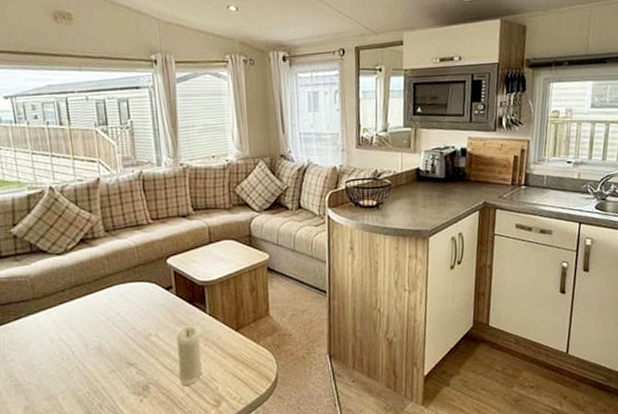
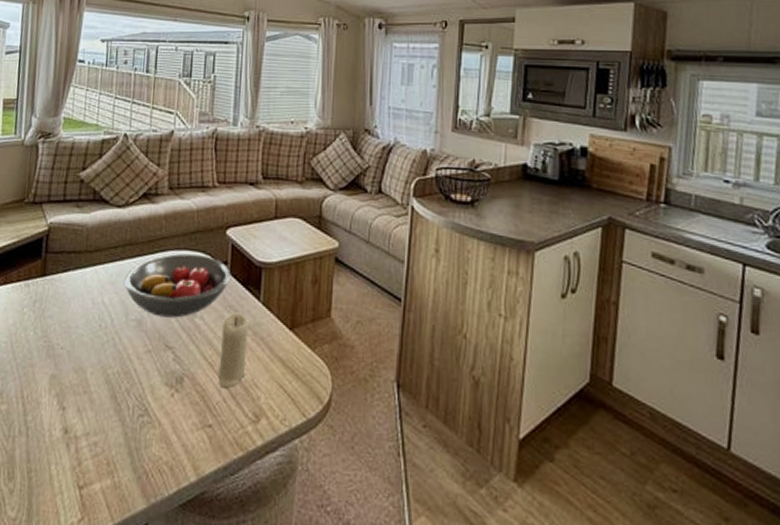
fruit bowl: none [78,284,178,342] -> present [124,253,232,318]

